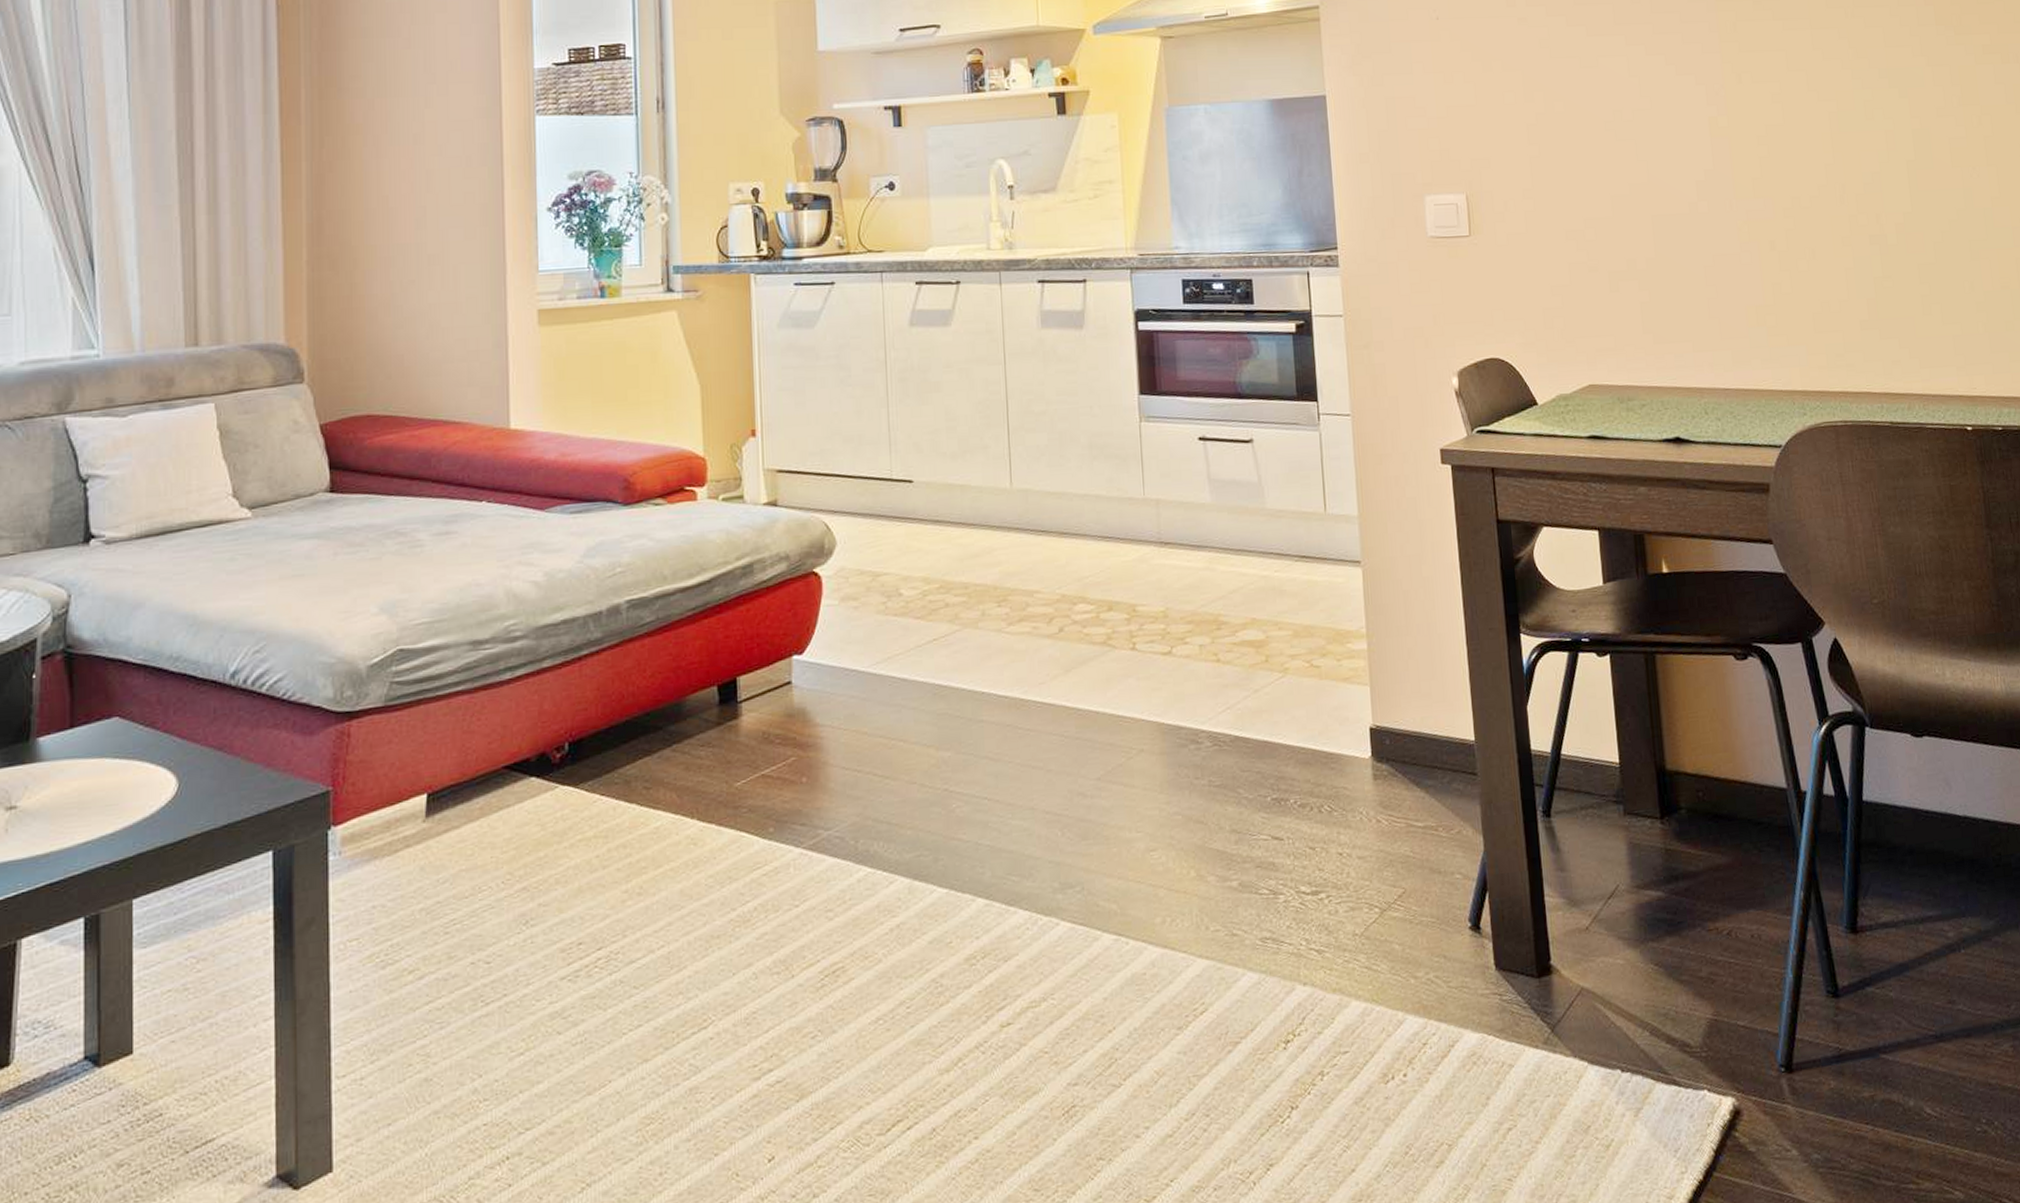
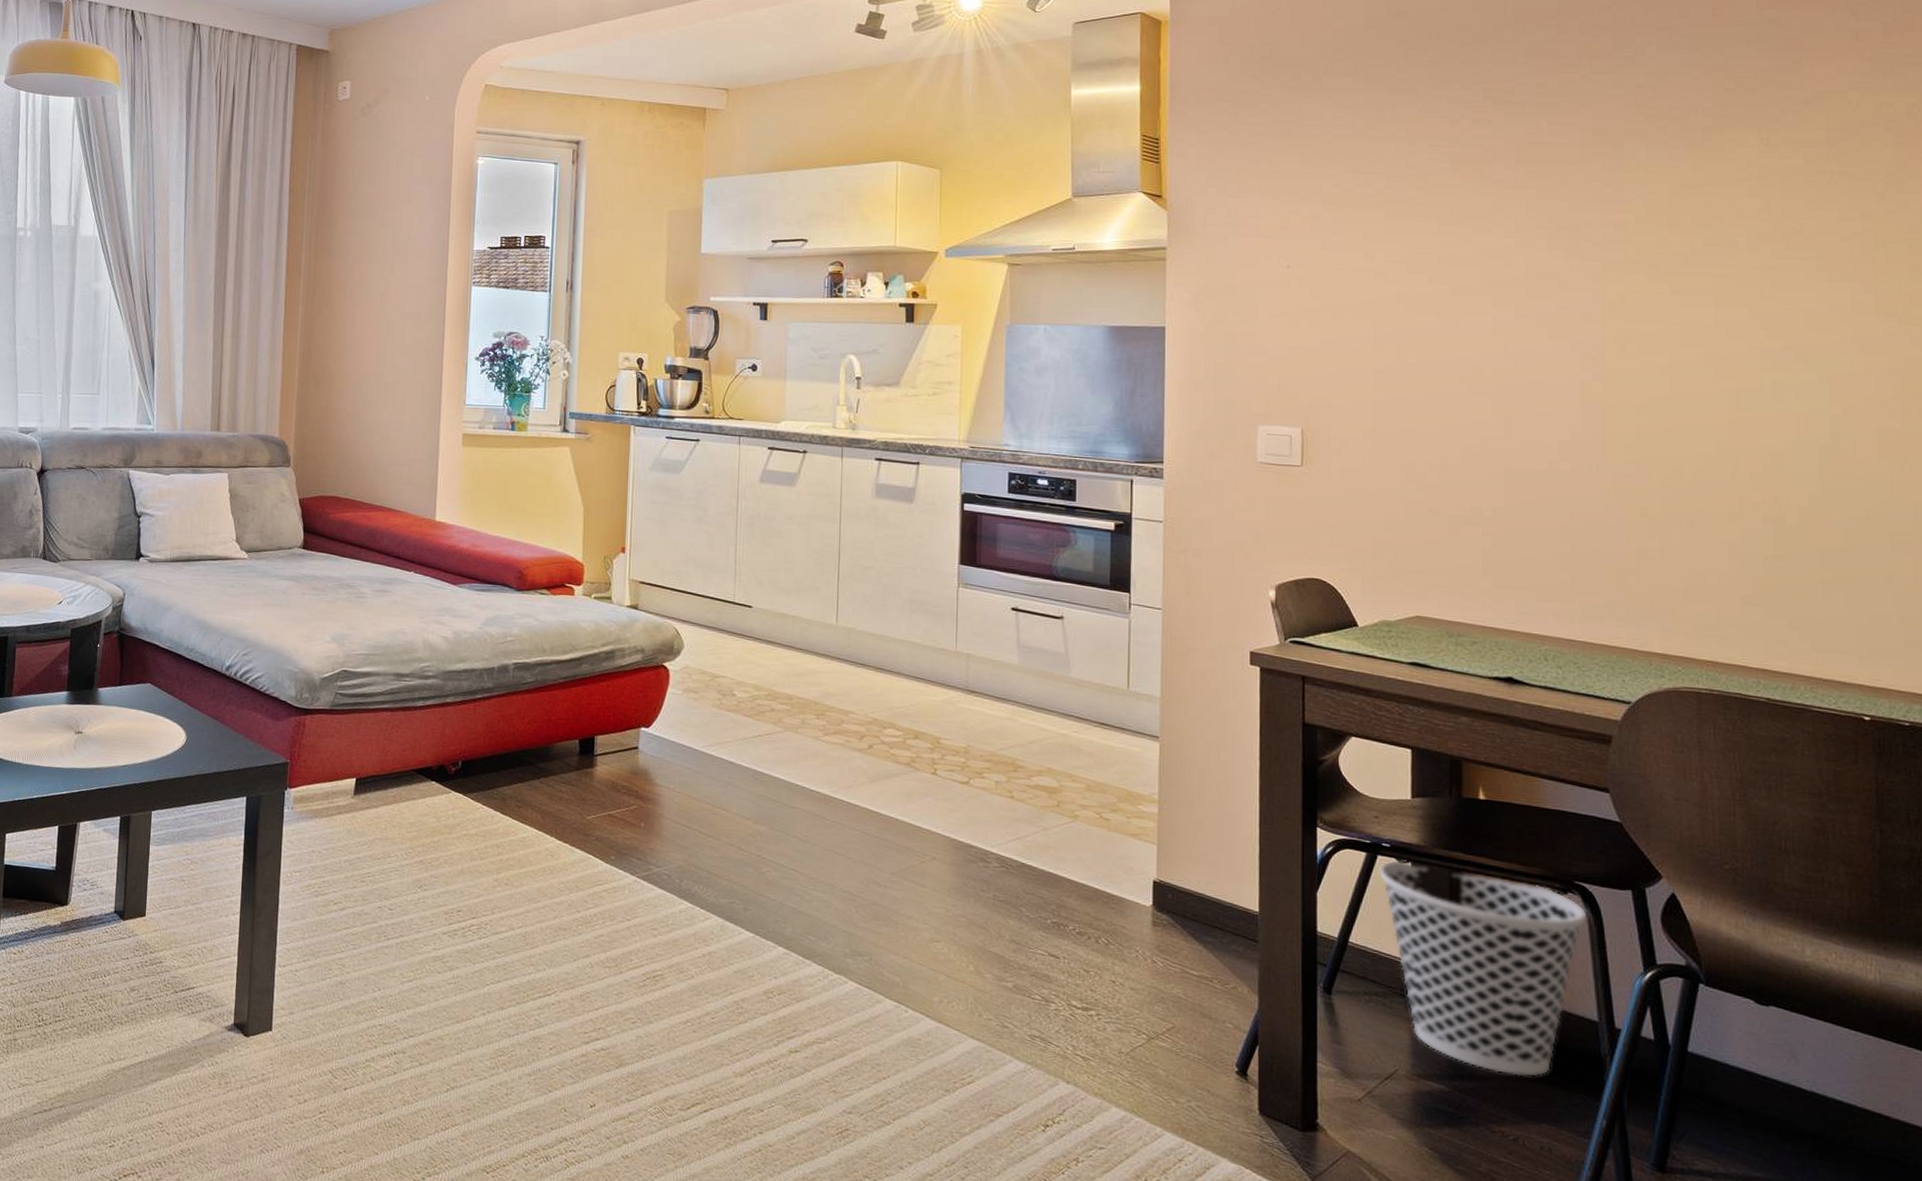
wastebasket: none [1581,652,1768,865] -> present [1379,860,1587,1077]

